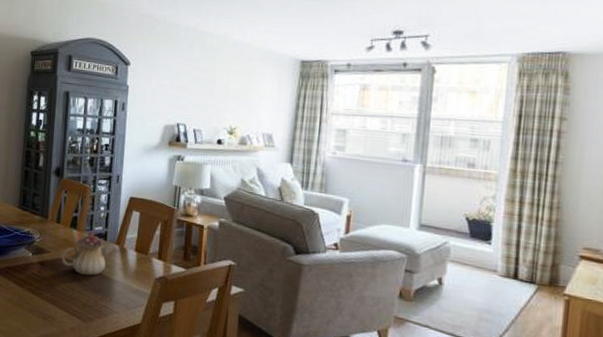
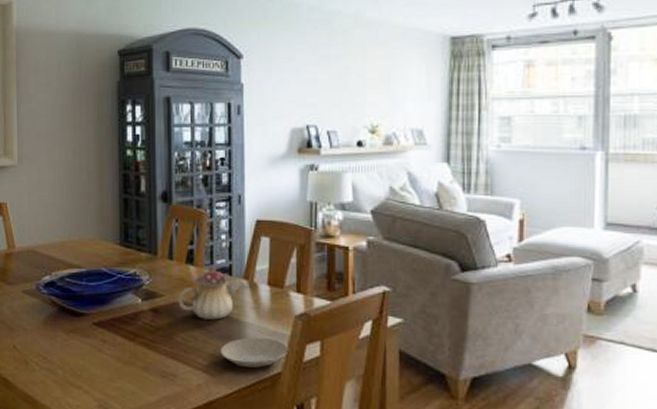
plate: none [92,292,148,319] -> present [220,337,289,368]

